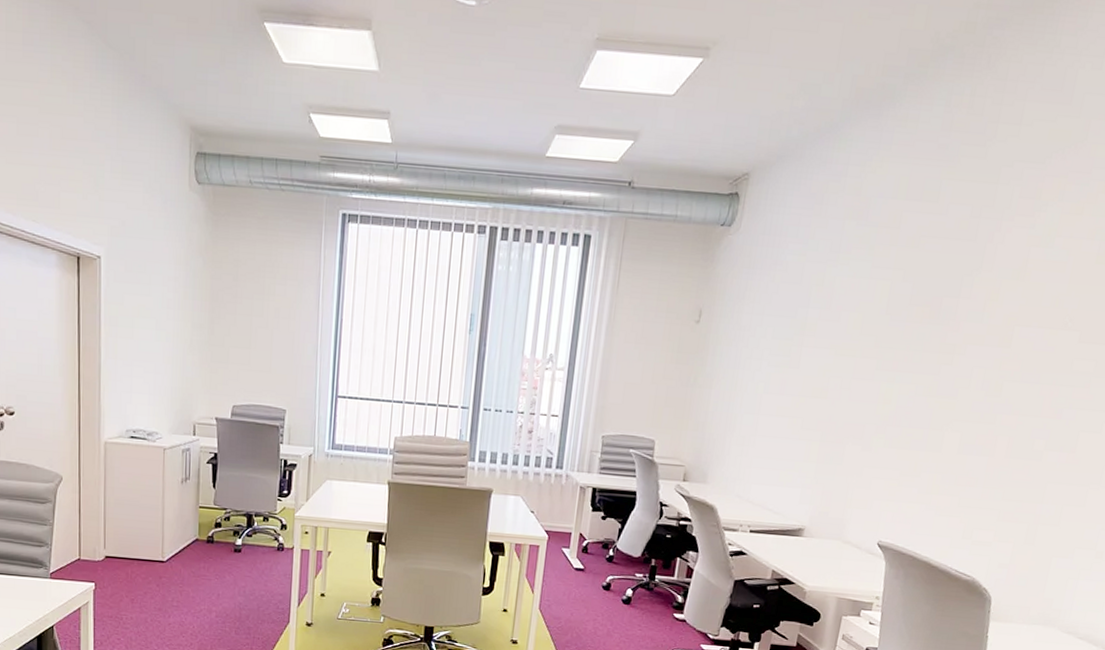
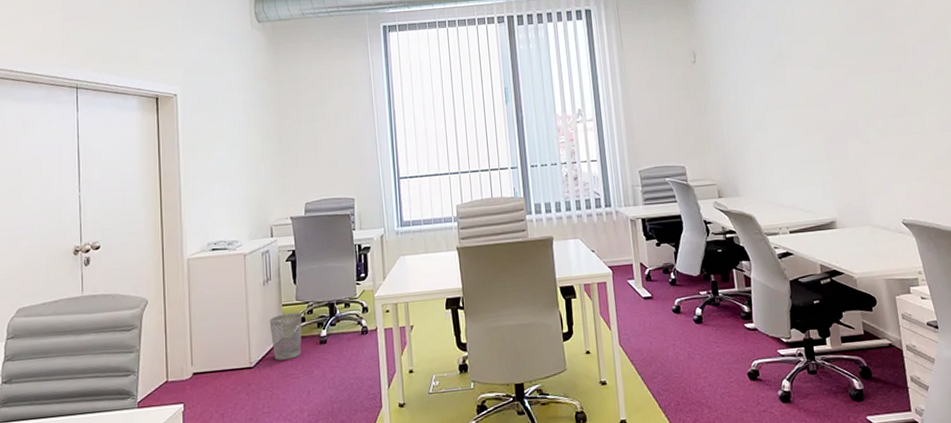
wastebasket: none [184,516,218,561] -> present [269,313,302,360]

